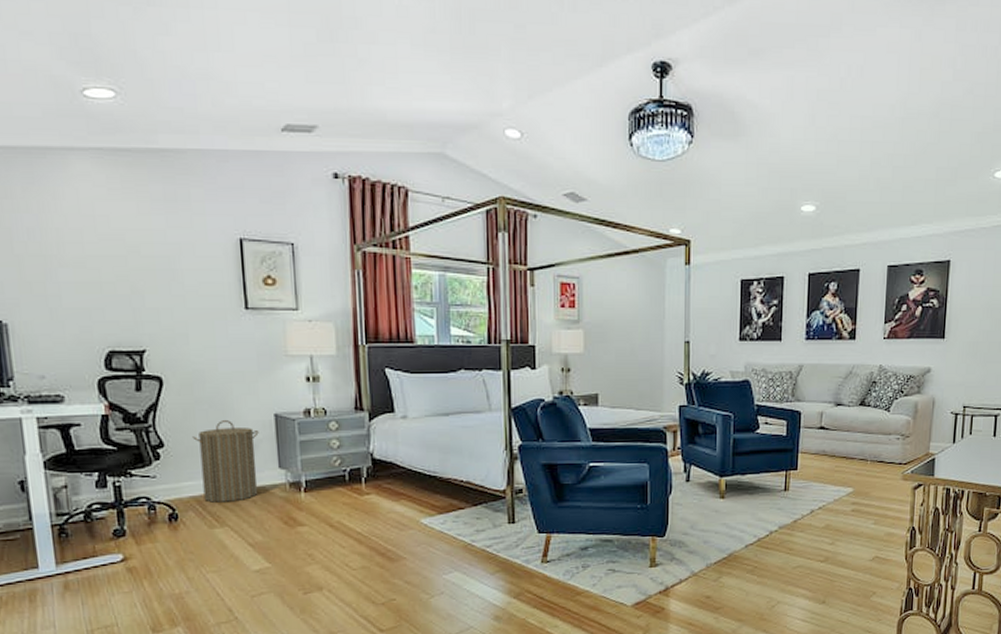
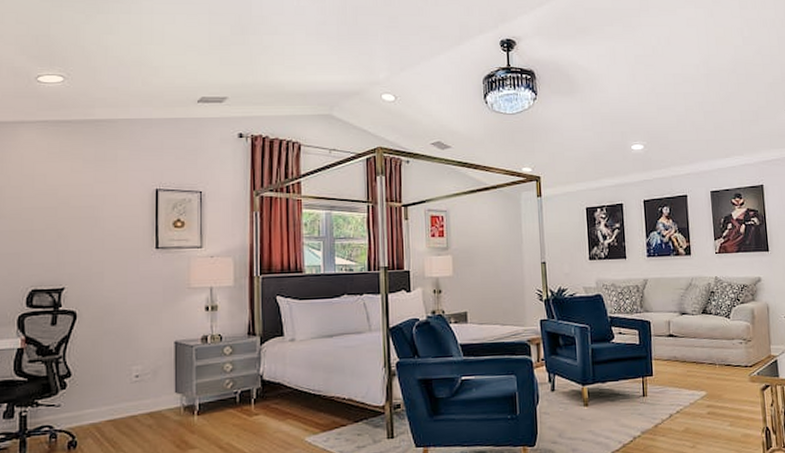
laundry hamper: present [192,420,259,503] -> none [98,349,159,429]

